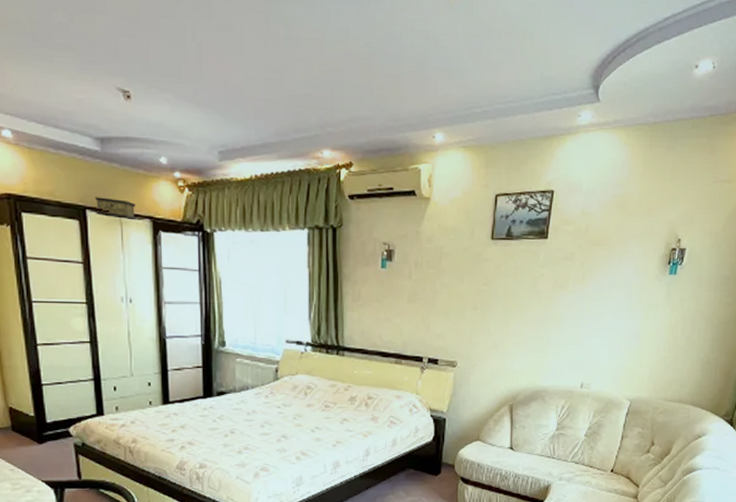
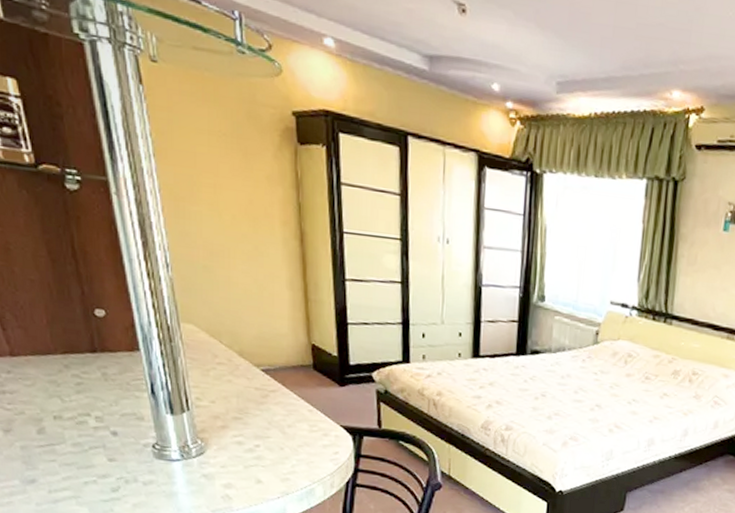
decorative box: present [94,197,137,221] -> none [417,122,462,153]

